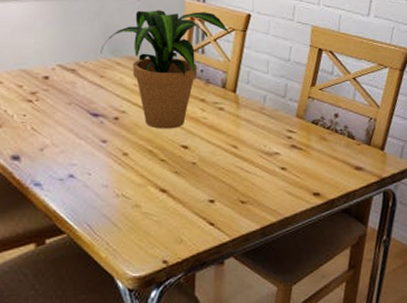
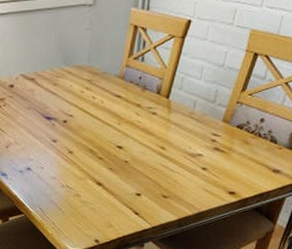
potted plant: present [100,10,231,129] -> none [55,20,170,131]

